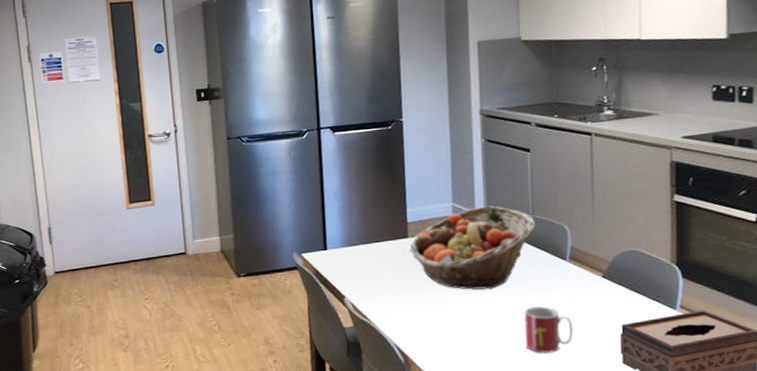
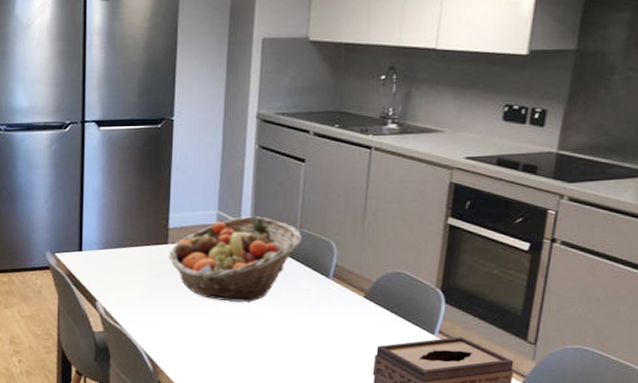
mug: present [524,306,574,353] -> none [277,323,328,370]

